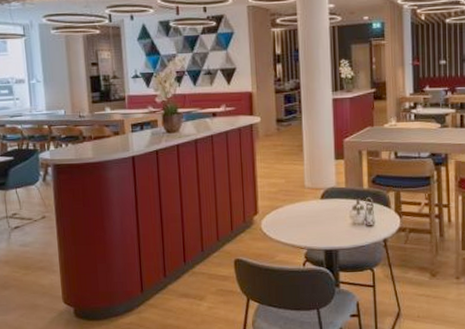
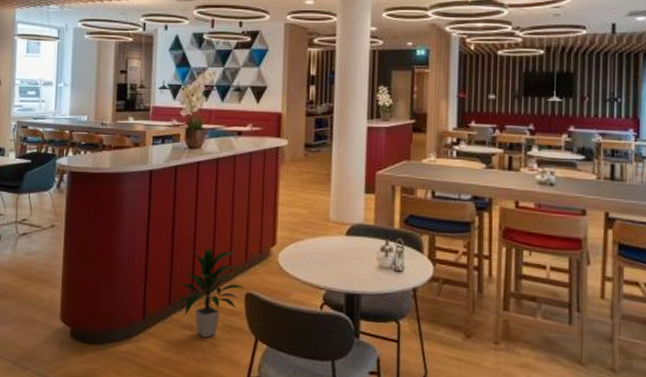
indoor plant: none [172,222,234,303] -> present [177,247,246,338]

